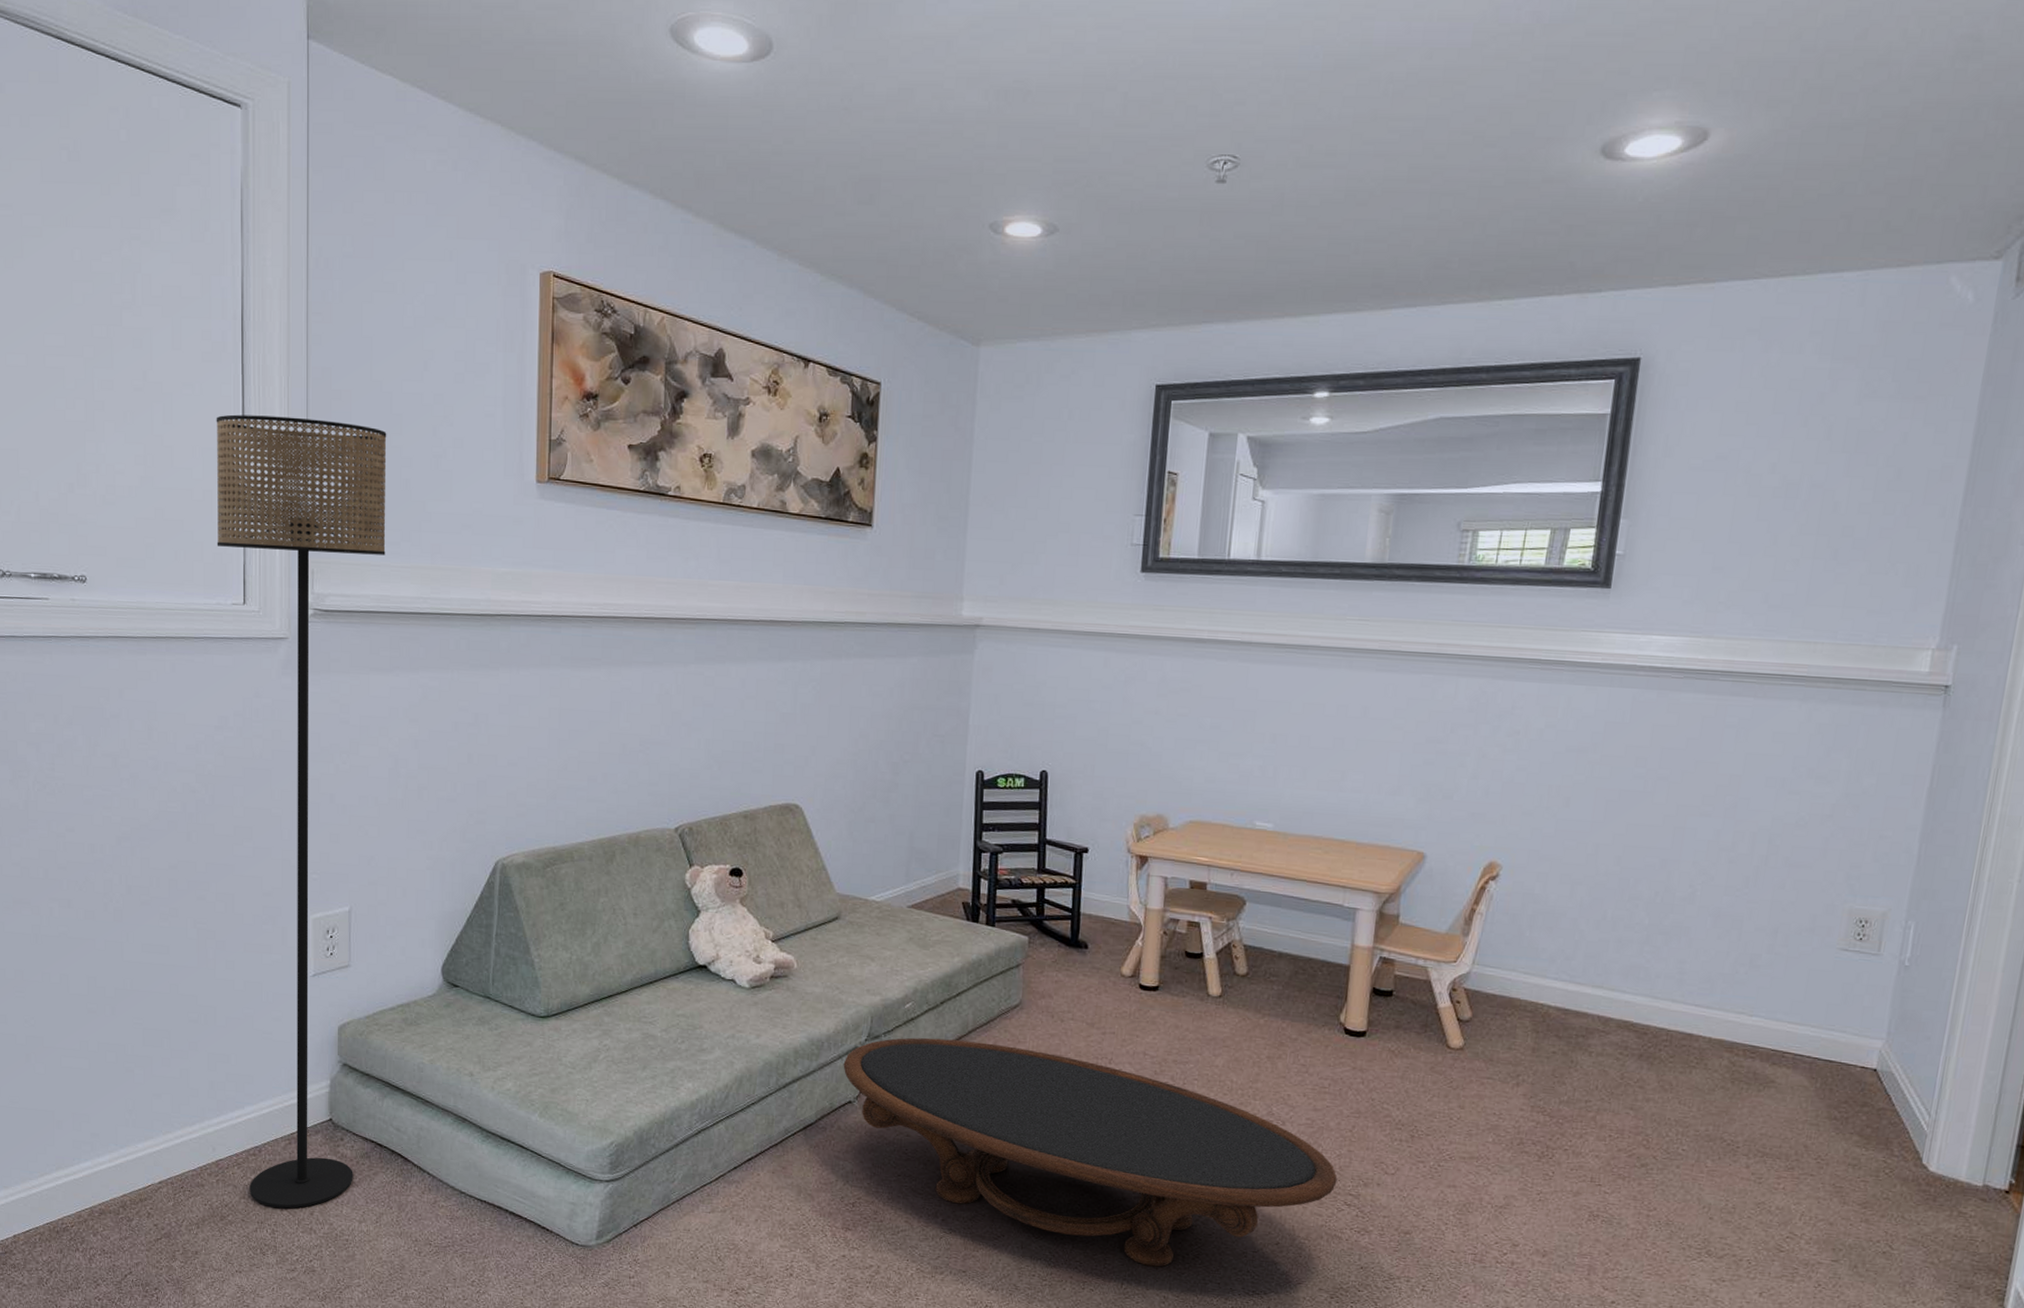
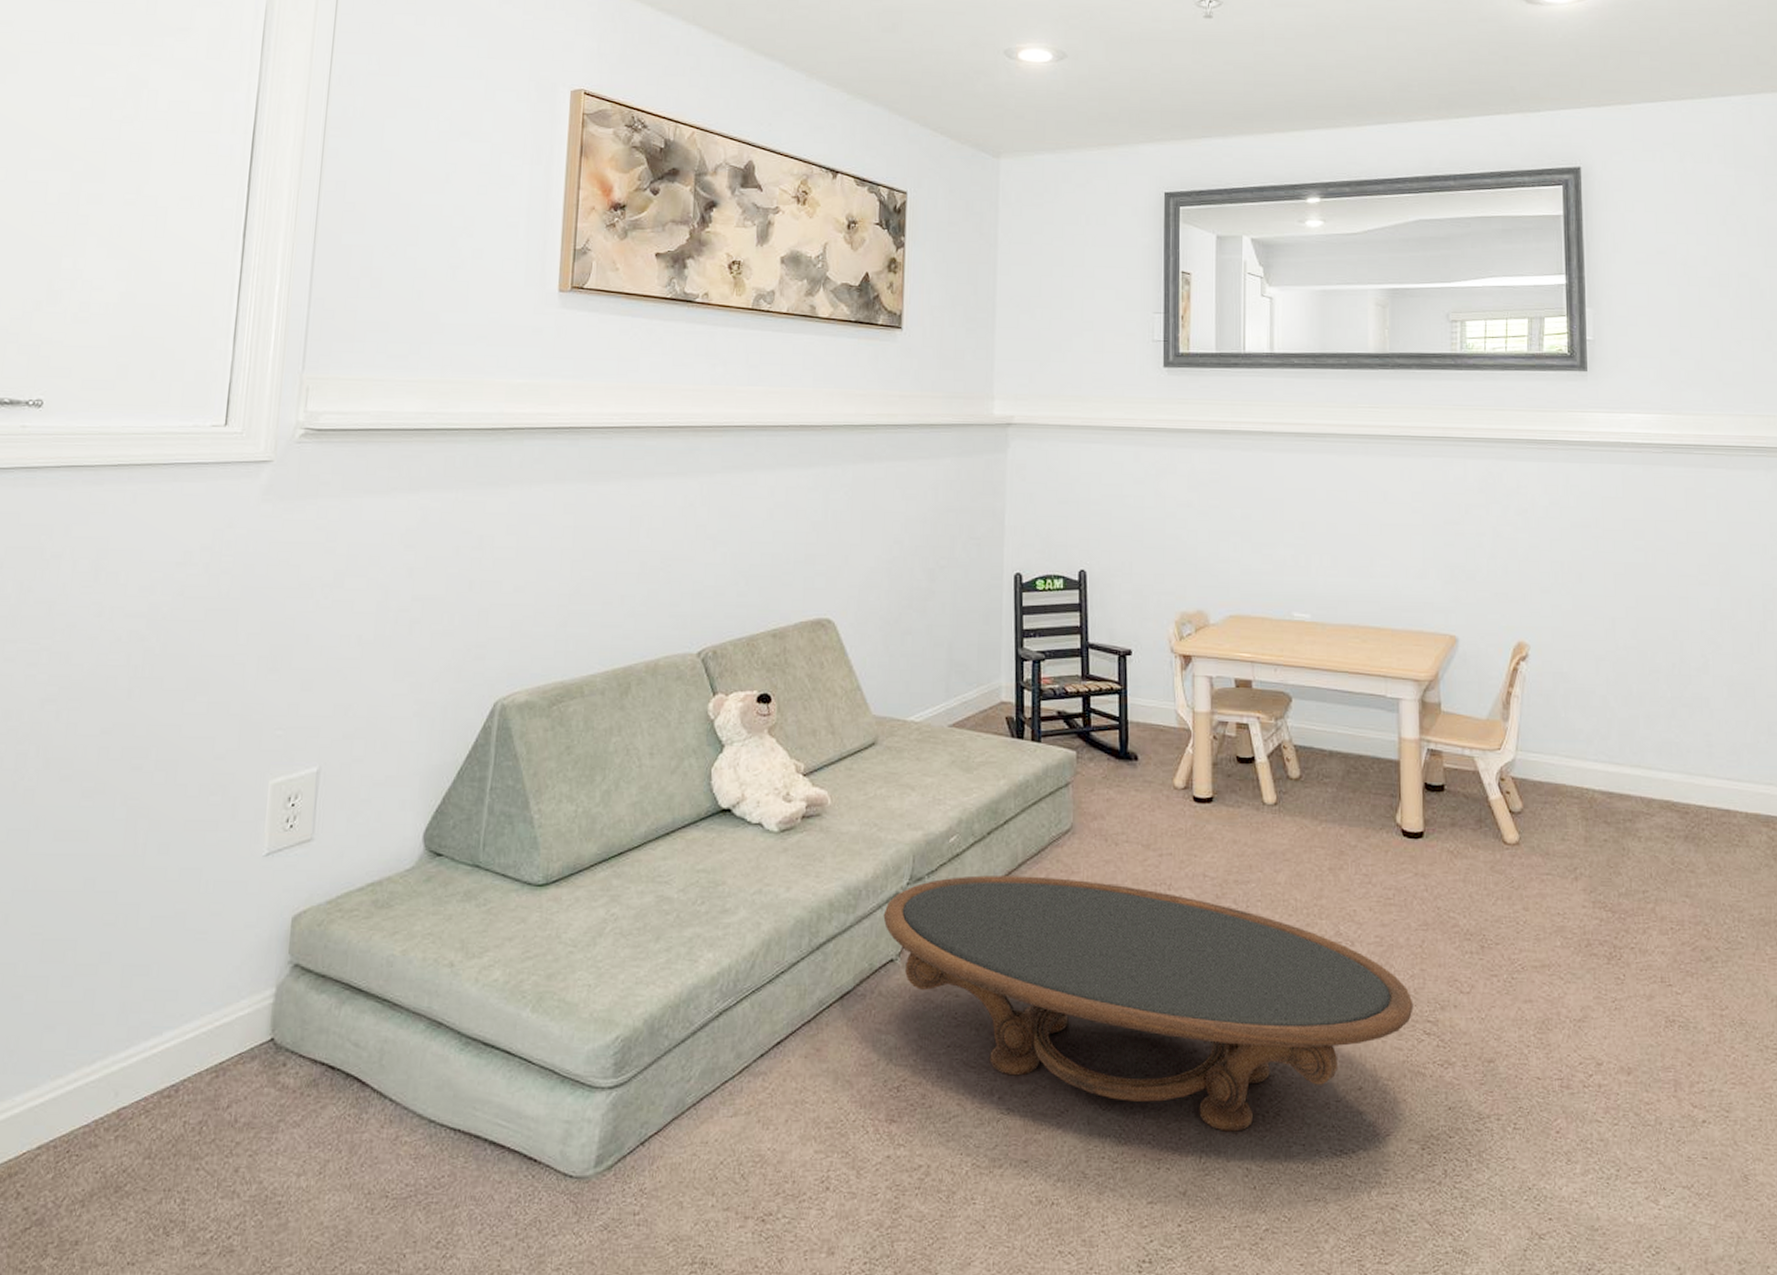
floor lamp: present [216,414,387,1209] -> none [157,227,401,1167]

